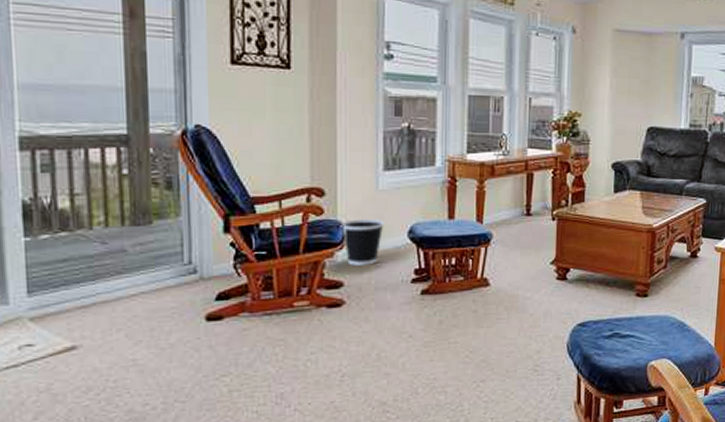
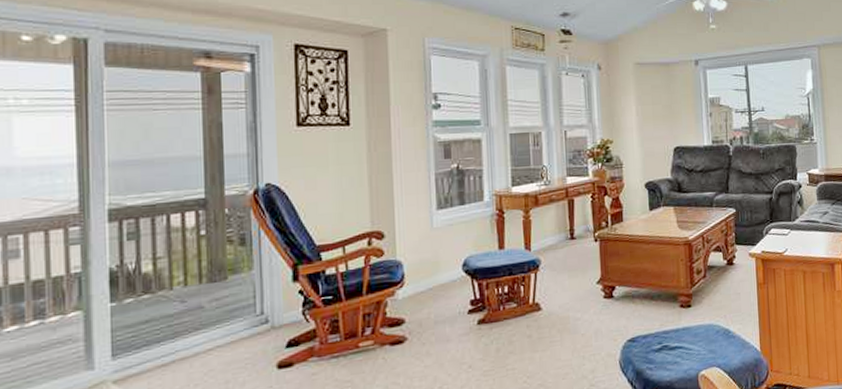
wastebasket: present [341,219,384,266] -> none [400,256,440,302]

